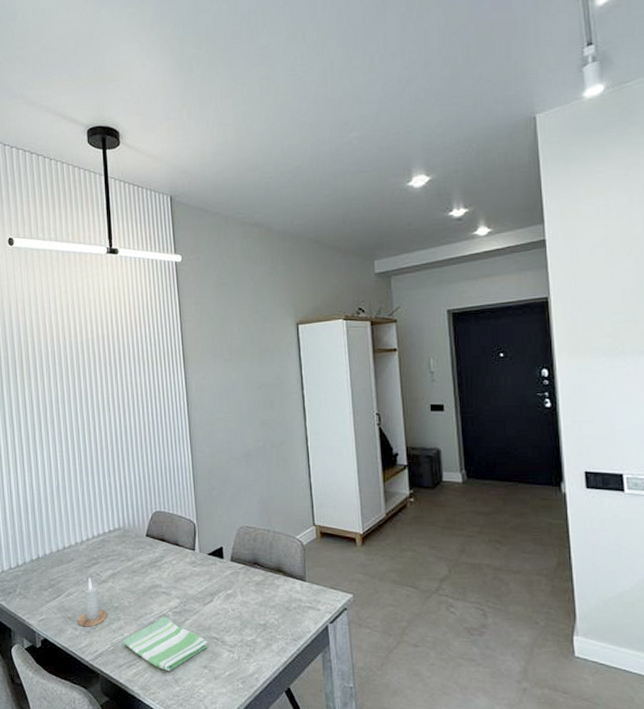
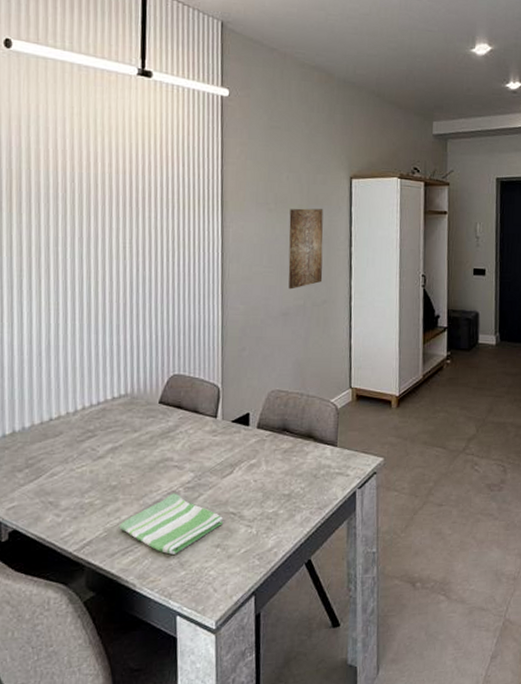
candle: present [77,578,107,627] -> none [60,454,102,512]
wall art: none [243,356,279,433] -> present [288,208,324,290]

